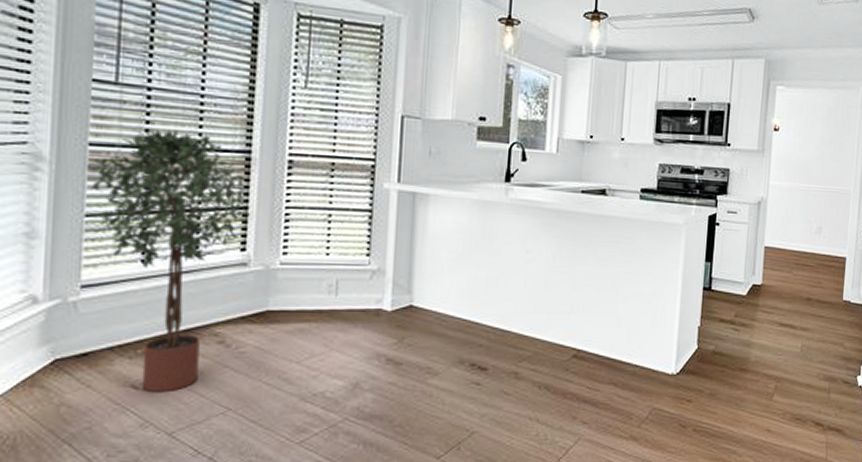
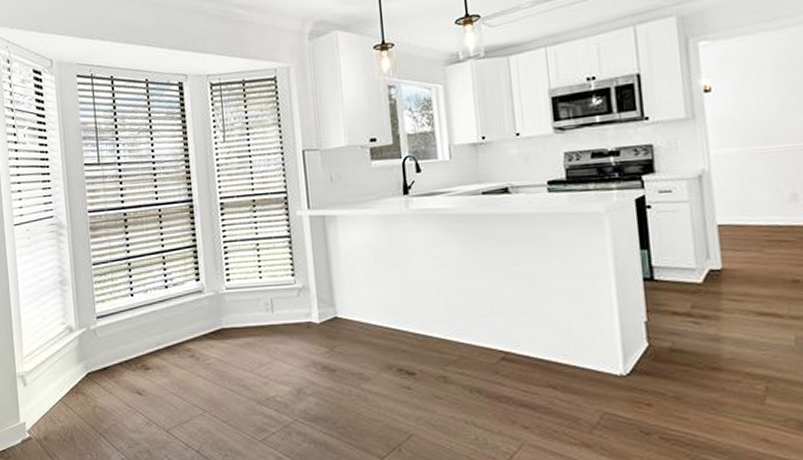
potted tree: present [88,129,250,393] -> none [90,192,199,398]

